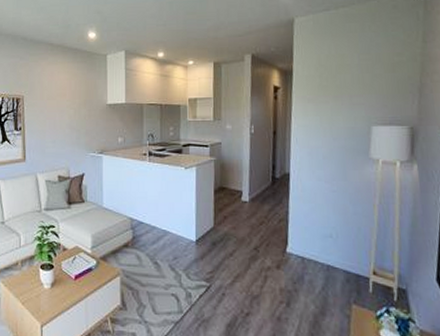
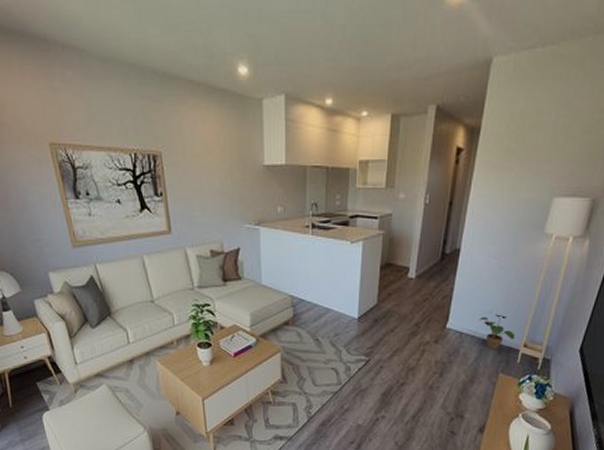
potted plant: none [319,238,362,278] -> present [478,314,516,350]

